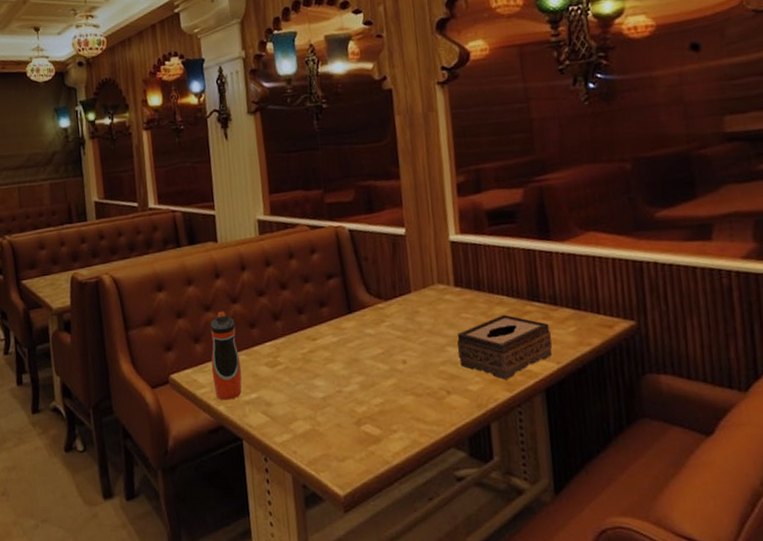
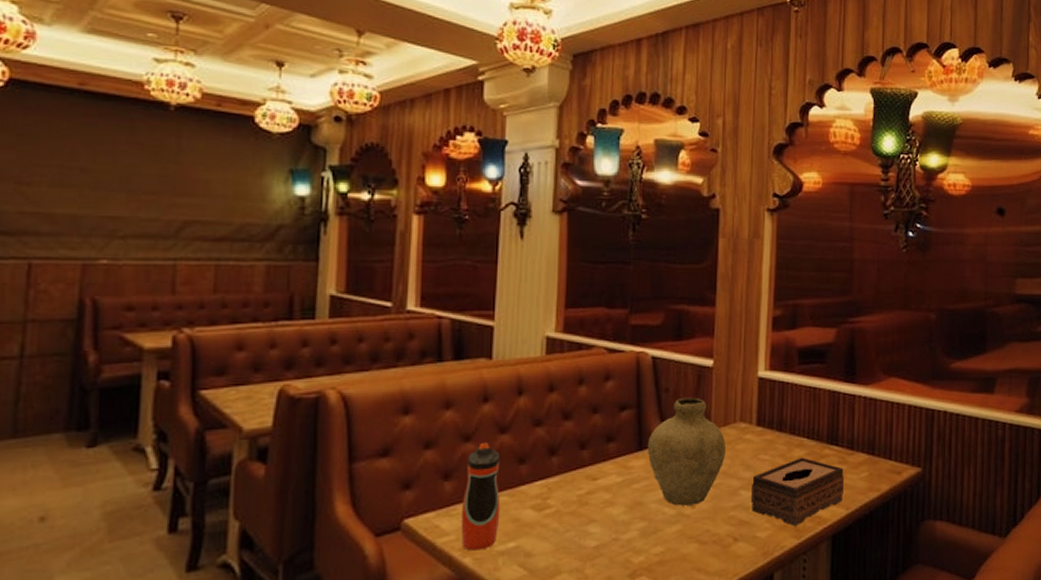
vase: none [356,263,429,362] -> present [648,397,726,506]

